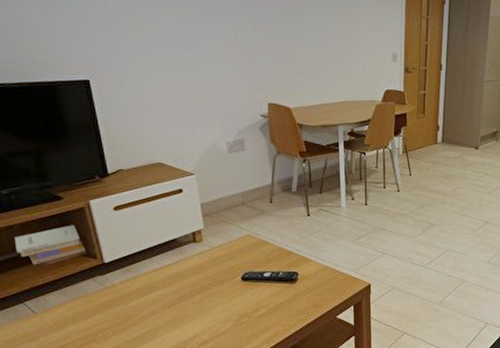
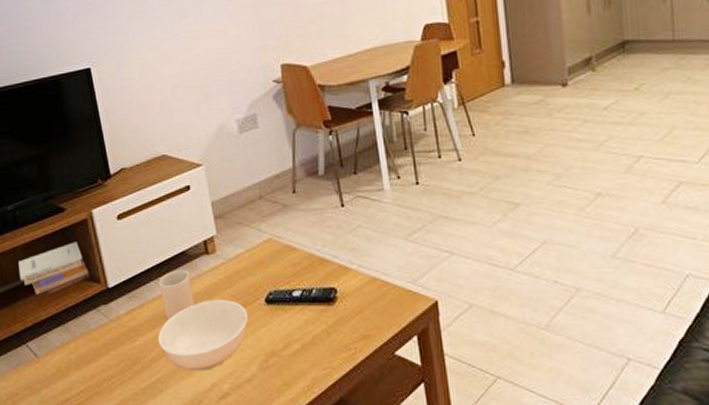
bowl: none [148,276,227,326] -> present [157,300,249,370]
mug: none [151,252,182,290] -> present [159,270,195,321]

